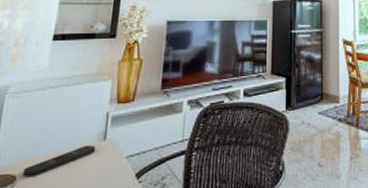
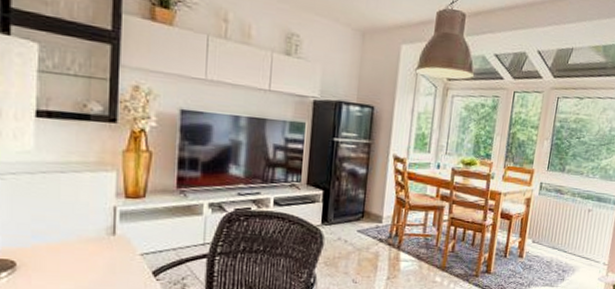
remote control: present [22,145,96,176] -> none [22,238,105,263]

